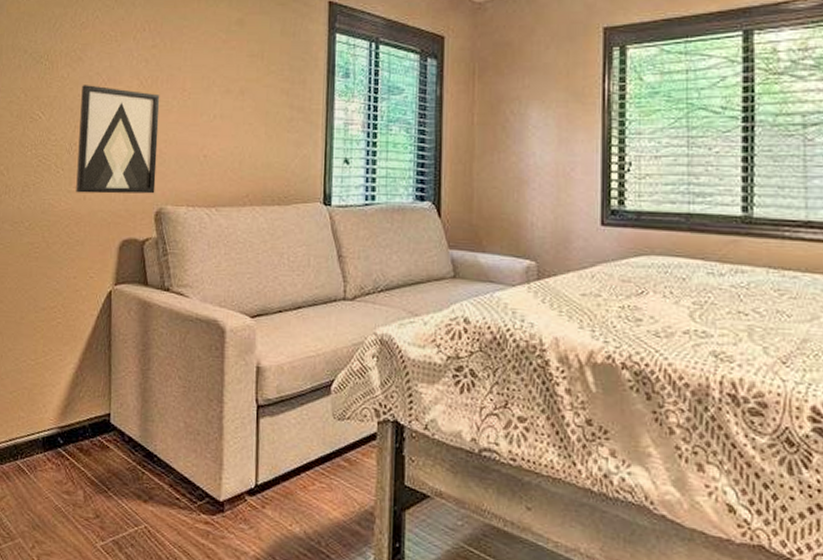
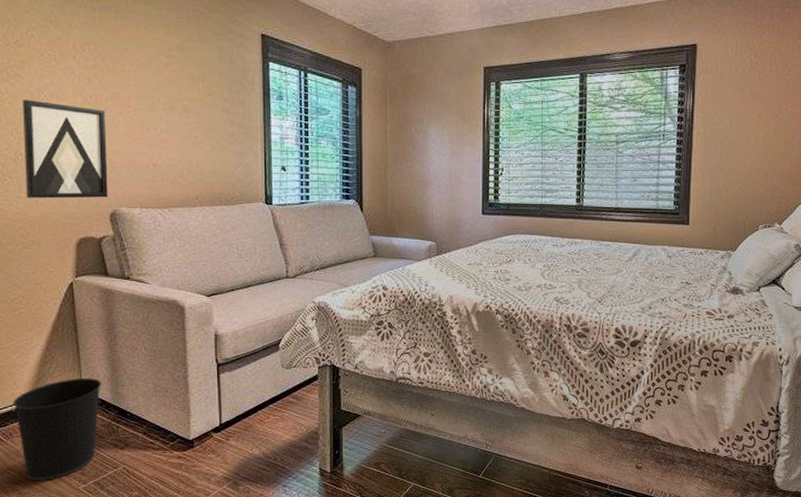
wastebasket: none [40,406,131,530] -> present [12,378,102,481]

